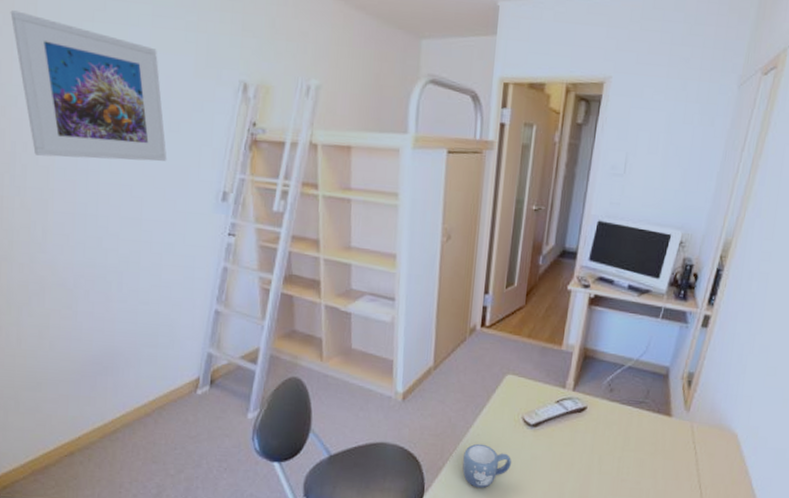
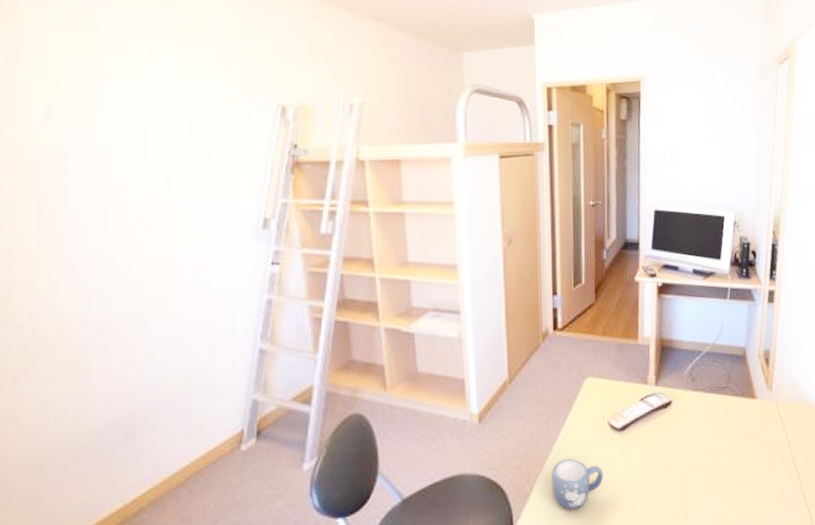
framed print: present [10,10,167,162] -> none [14,50,199,199]

